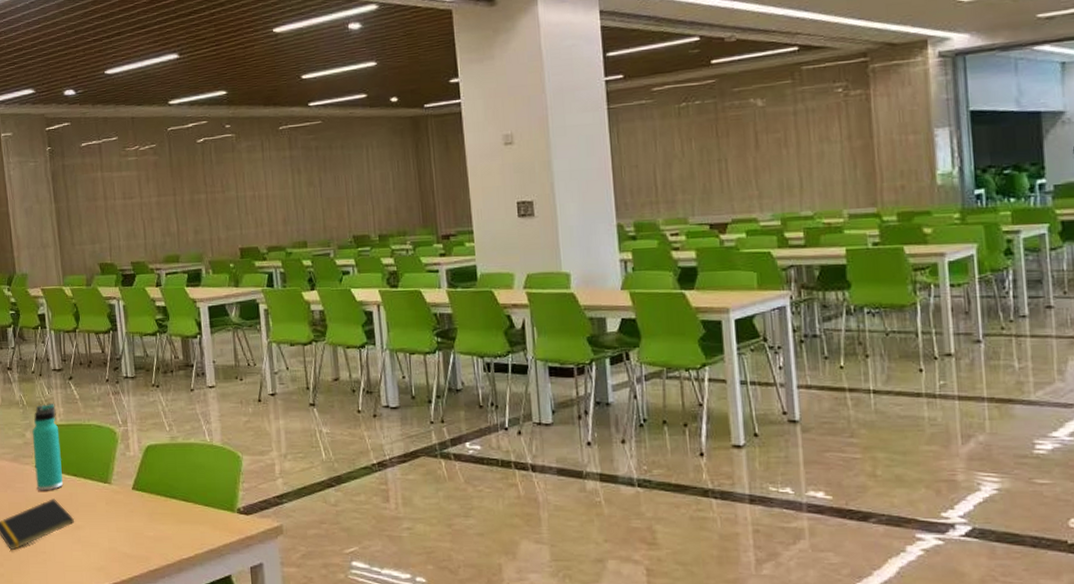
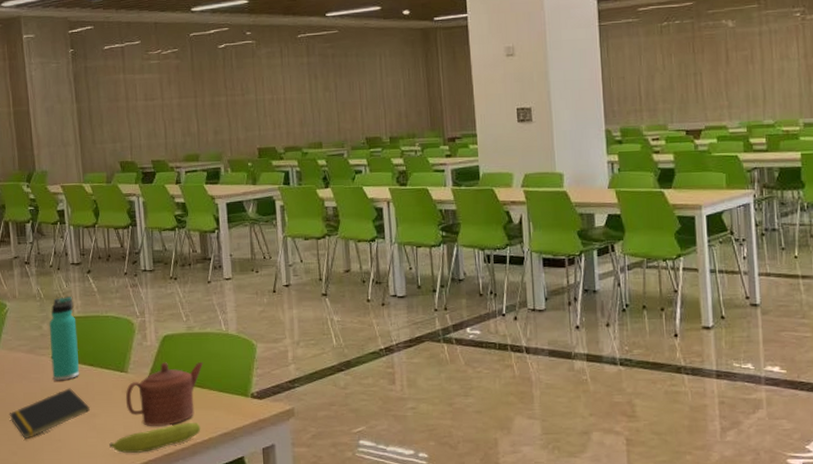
fruit: none [94,537,187,568] -> present [109,422,201,453]
teapot: none [109,473,188,540] -> present [125,361,204,426]

